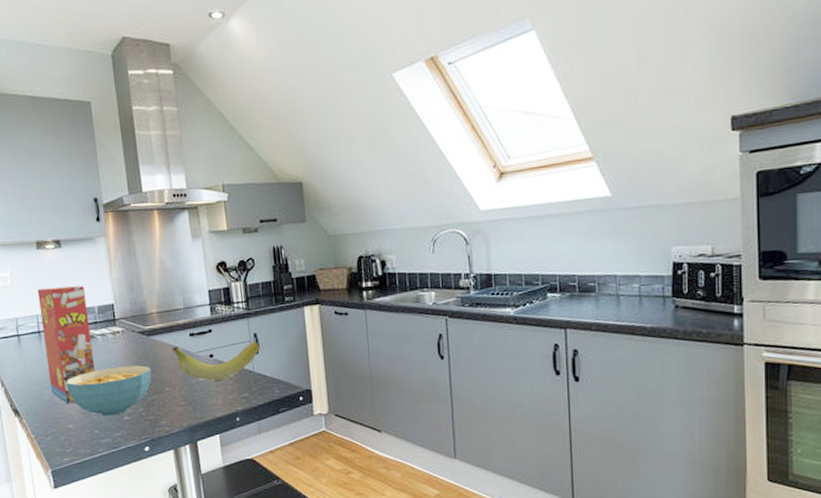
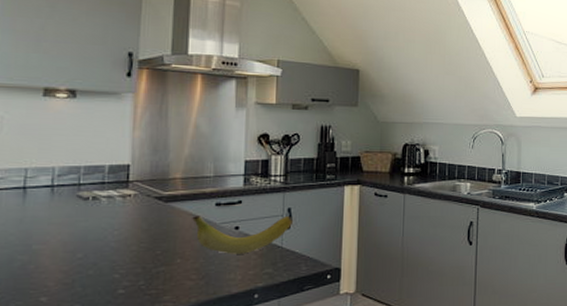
cereal box: present [37,285,95,404] -> none [26,139,96,273]
cereal bowl: present [66,365,152,417] -> none [48,233,163,289]

